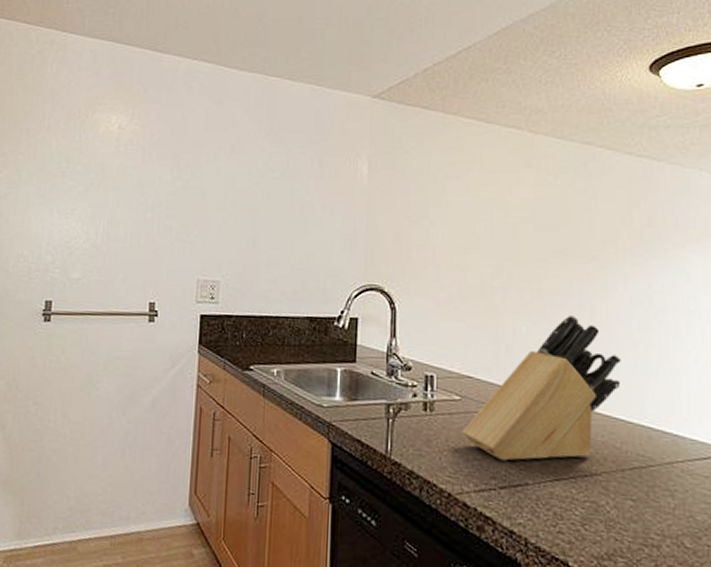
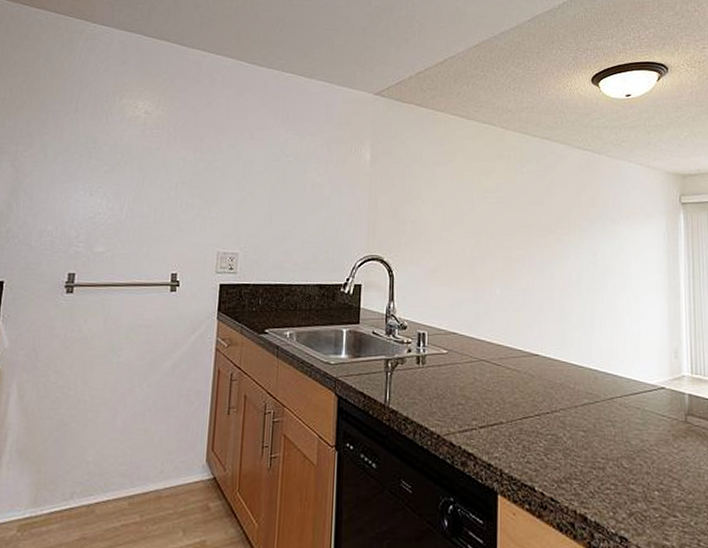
knife block: present [461,314,621,461] -> none [448,278,574,404]

